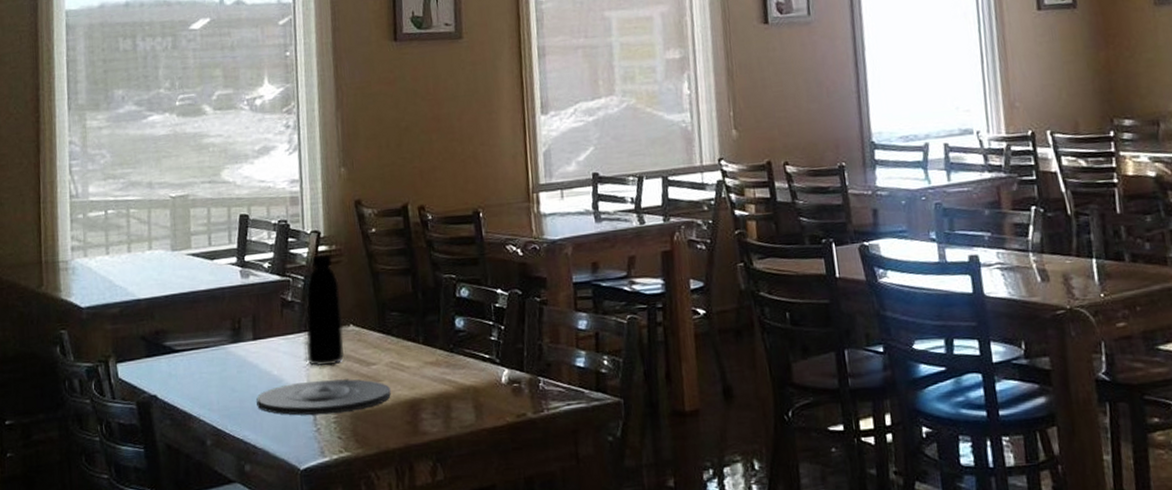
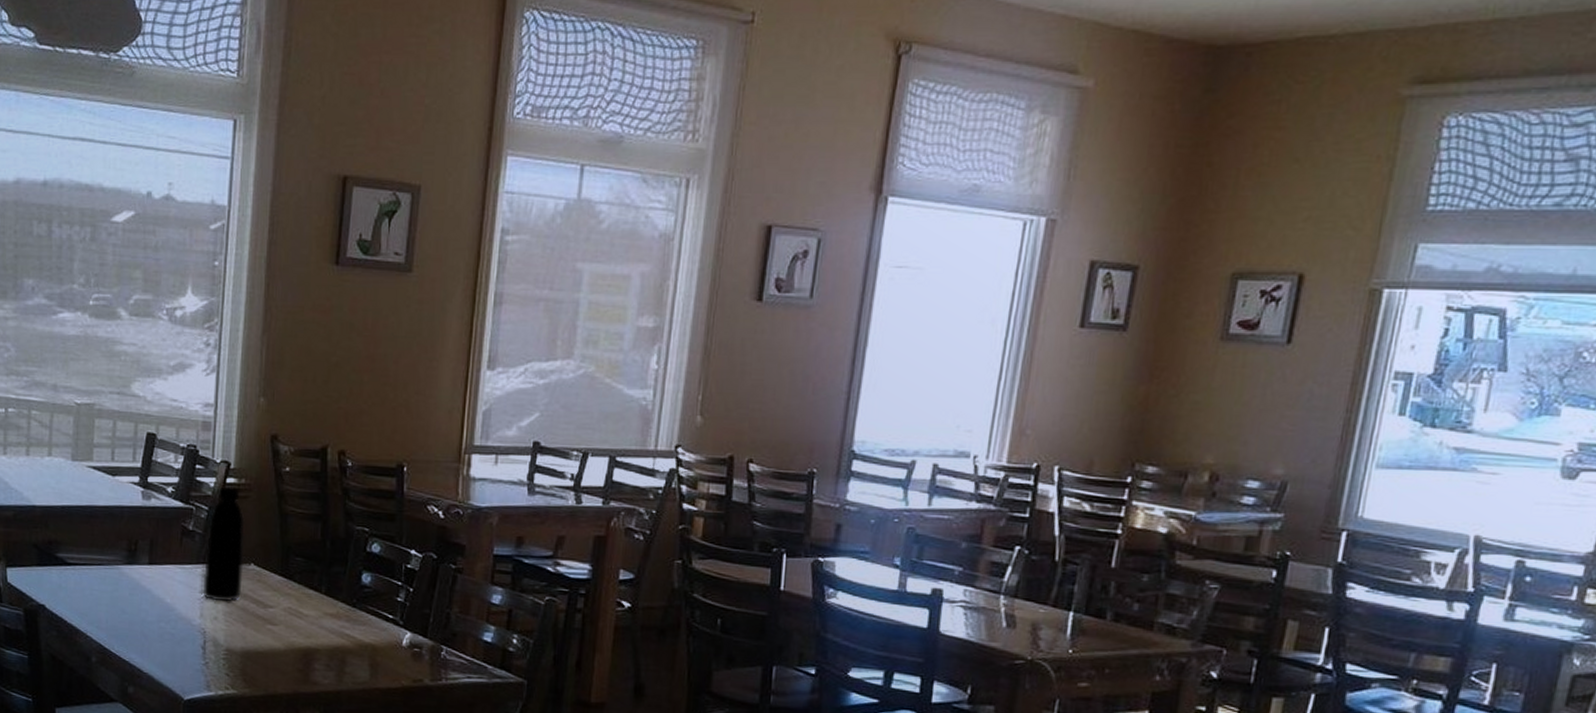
plate: present [256,379,391,416] -> none [146,614,285,651]

